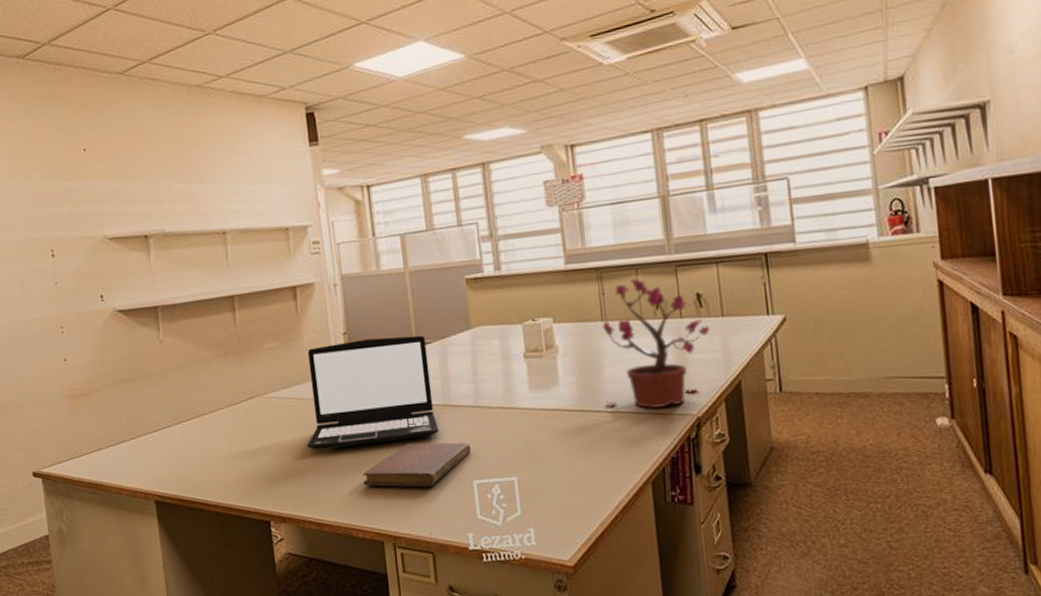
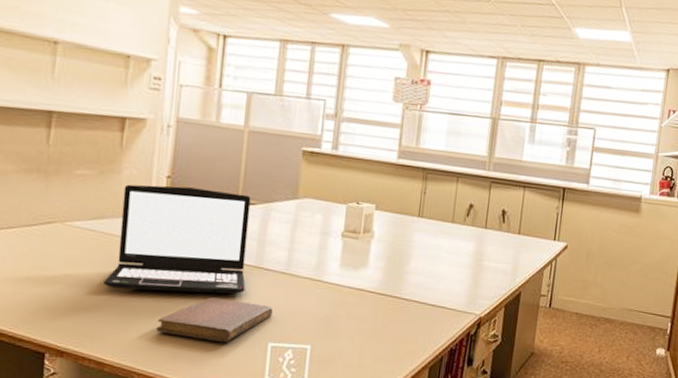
potted plant: present [602,278,709,409] -> none [406,185,506,305]

